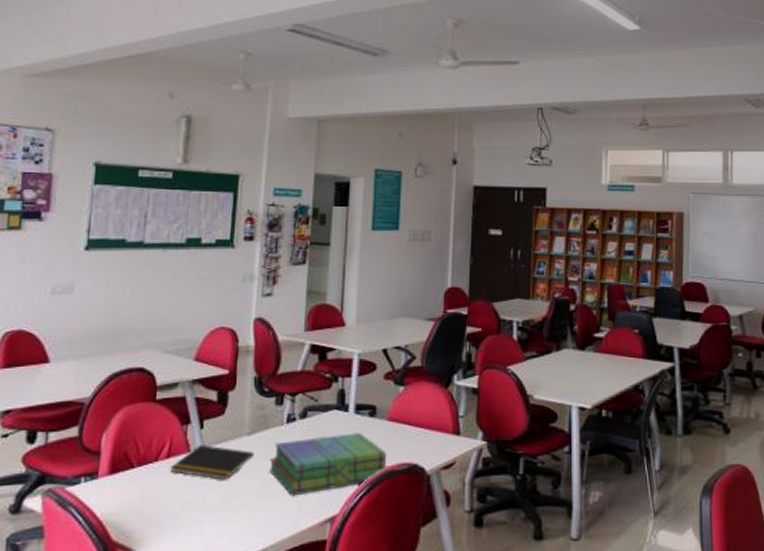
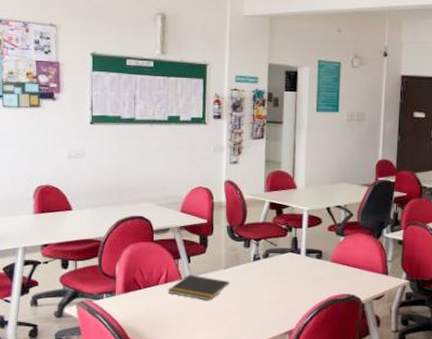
stack of books: present [268,433,390,496] -> none [240,270,333,314]

